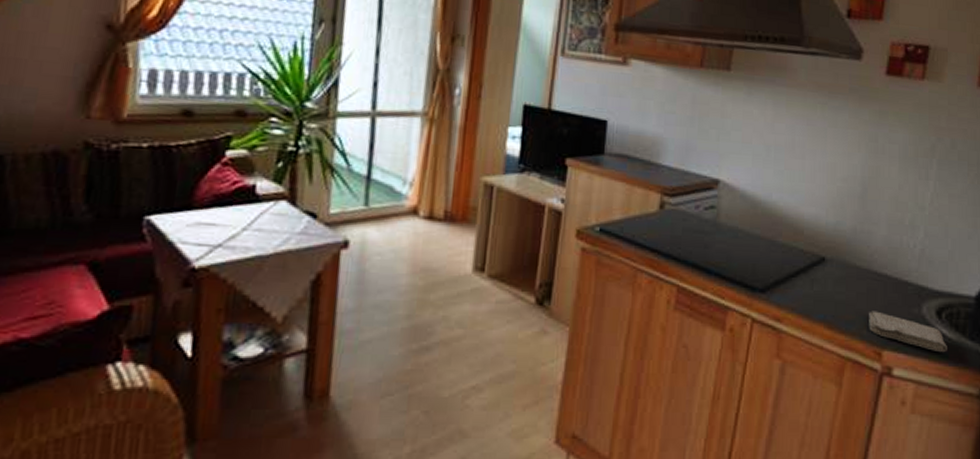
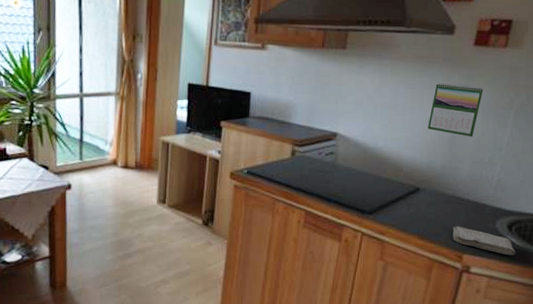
calendar: none [833,119,899,192] -> present [427,82,483,137]

